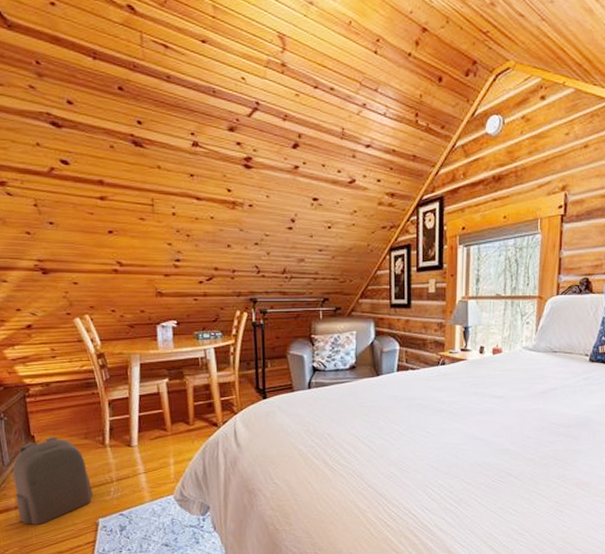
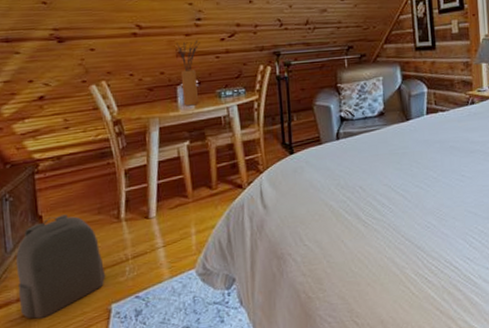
vase: none [156,281,179,345] -> present [176,40,200,106]

